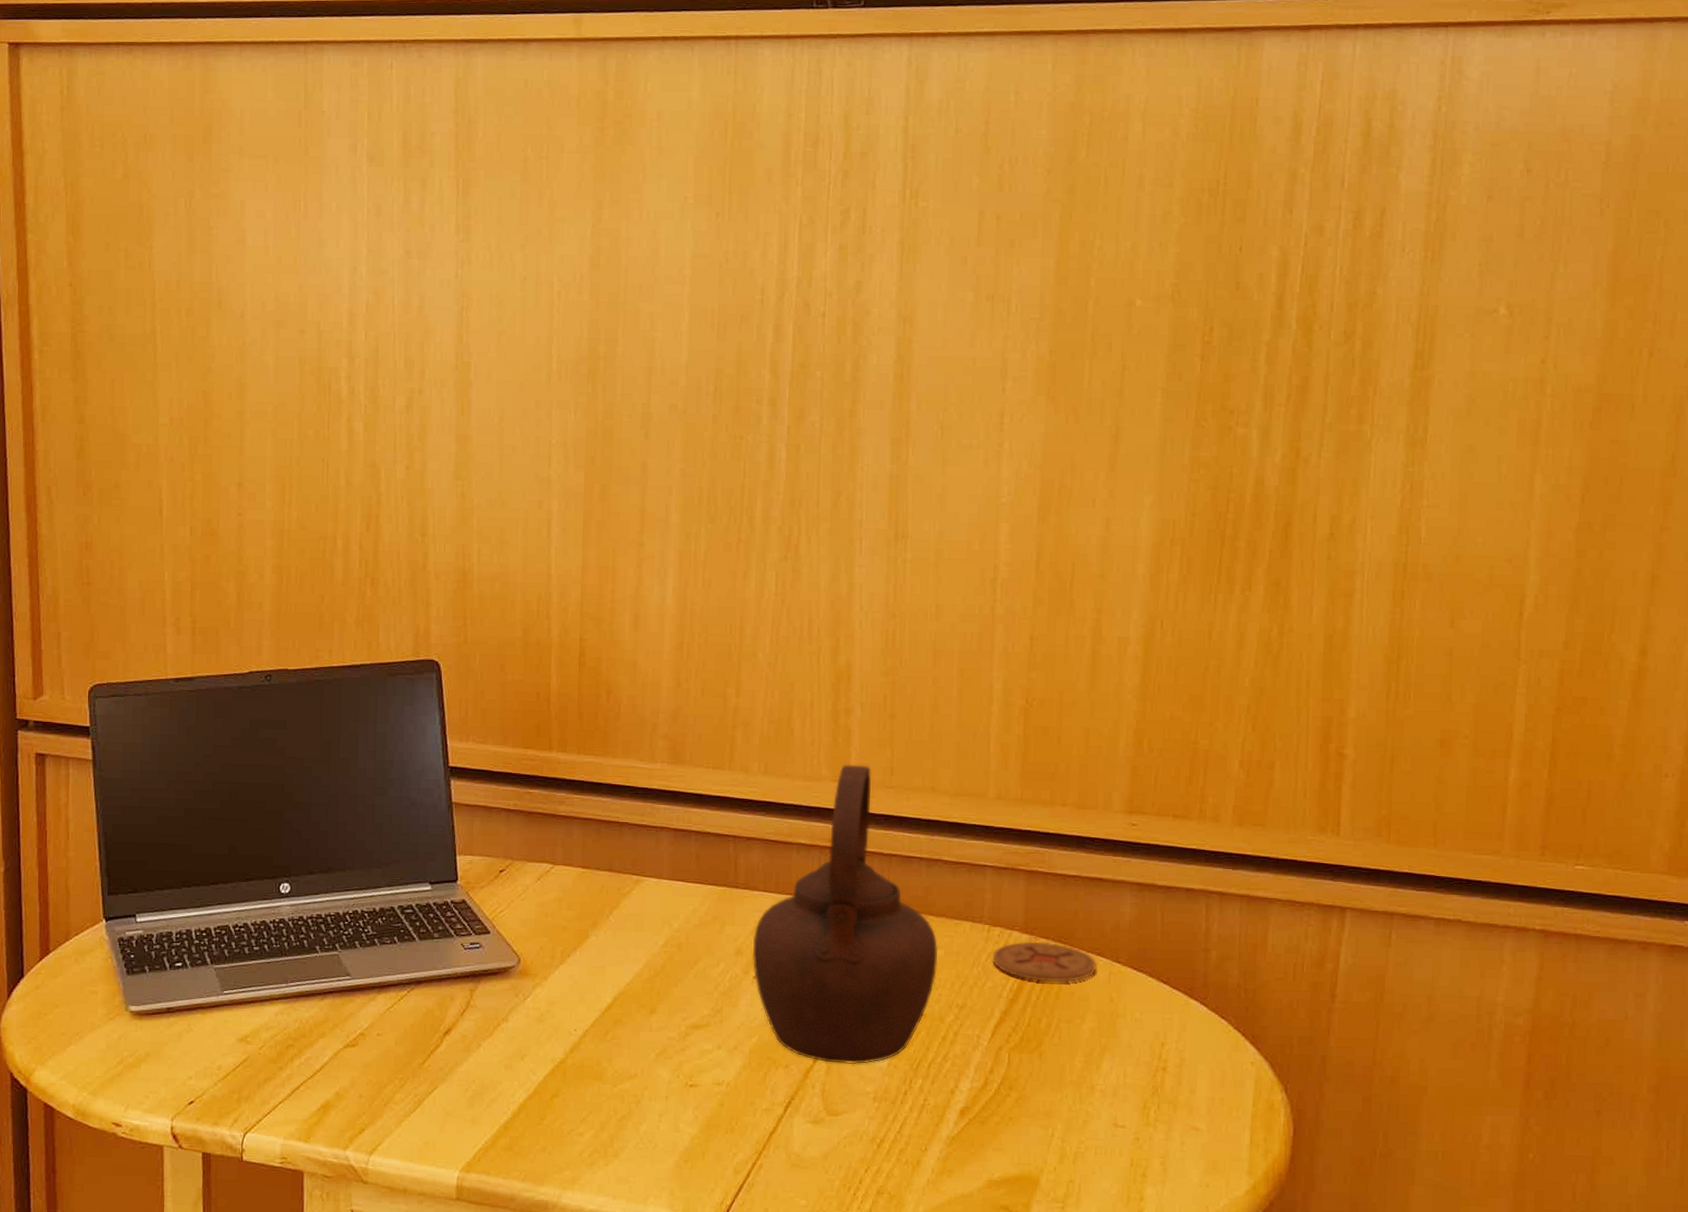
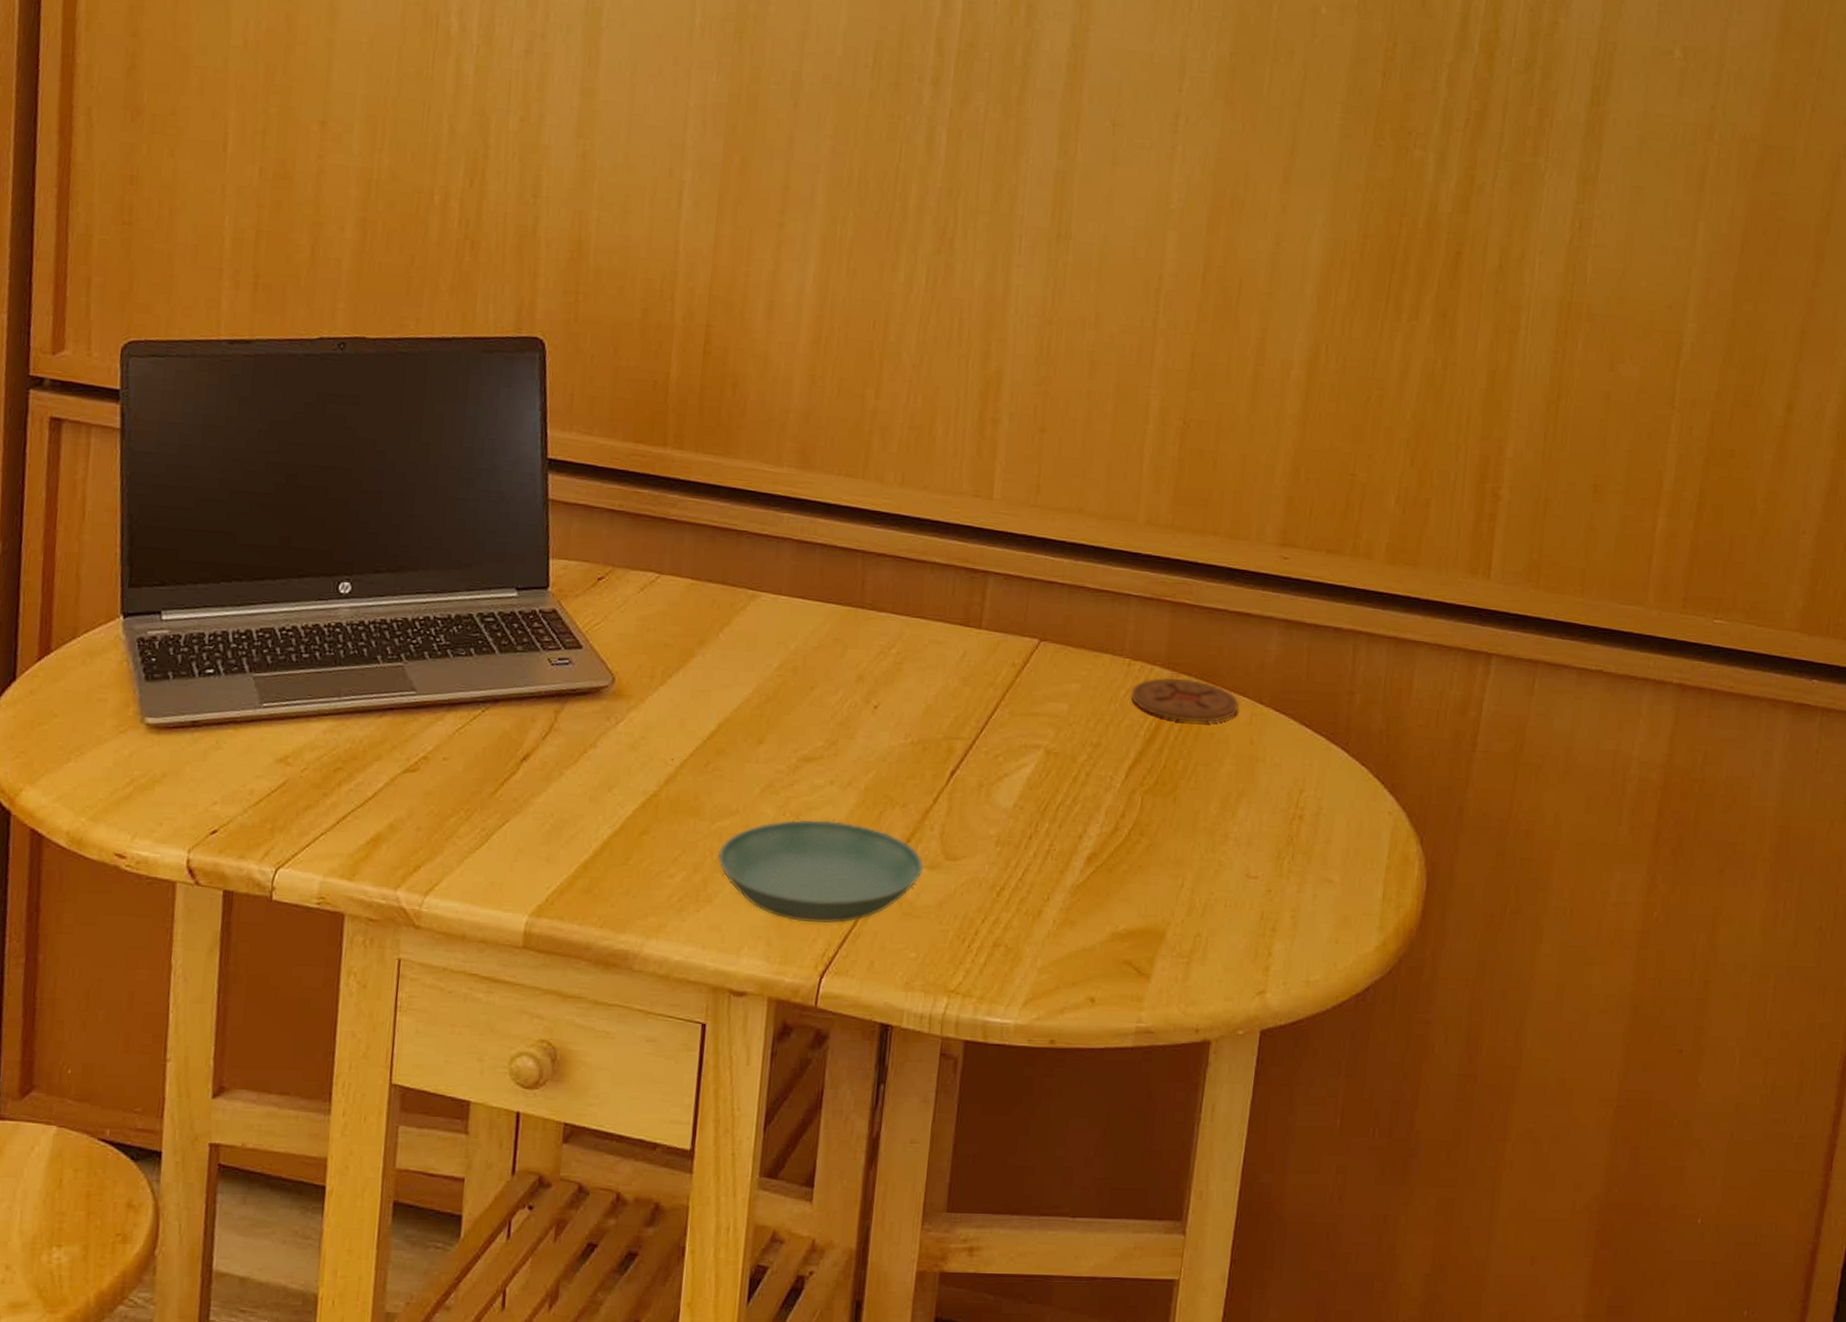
saucer: none [620,1081,808,1175] -> present [717,819,924,924]
teapot: present [752,764,939,1065] -> none [874,479,1075,806]

